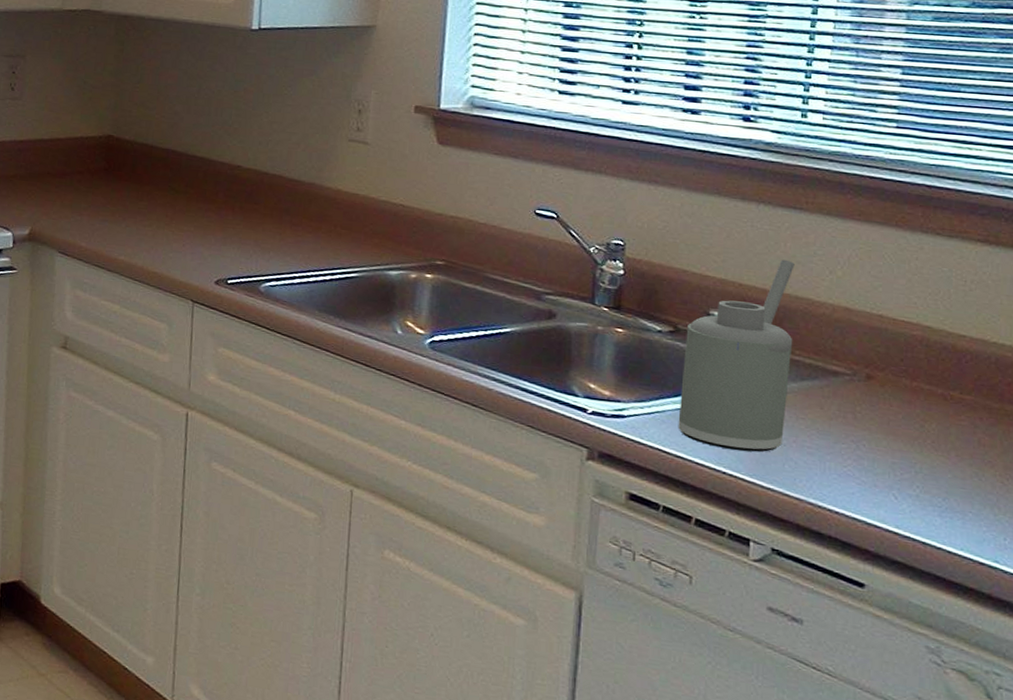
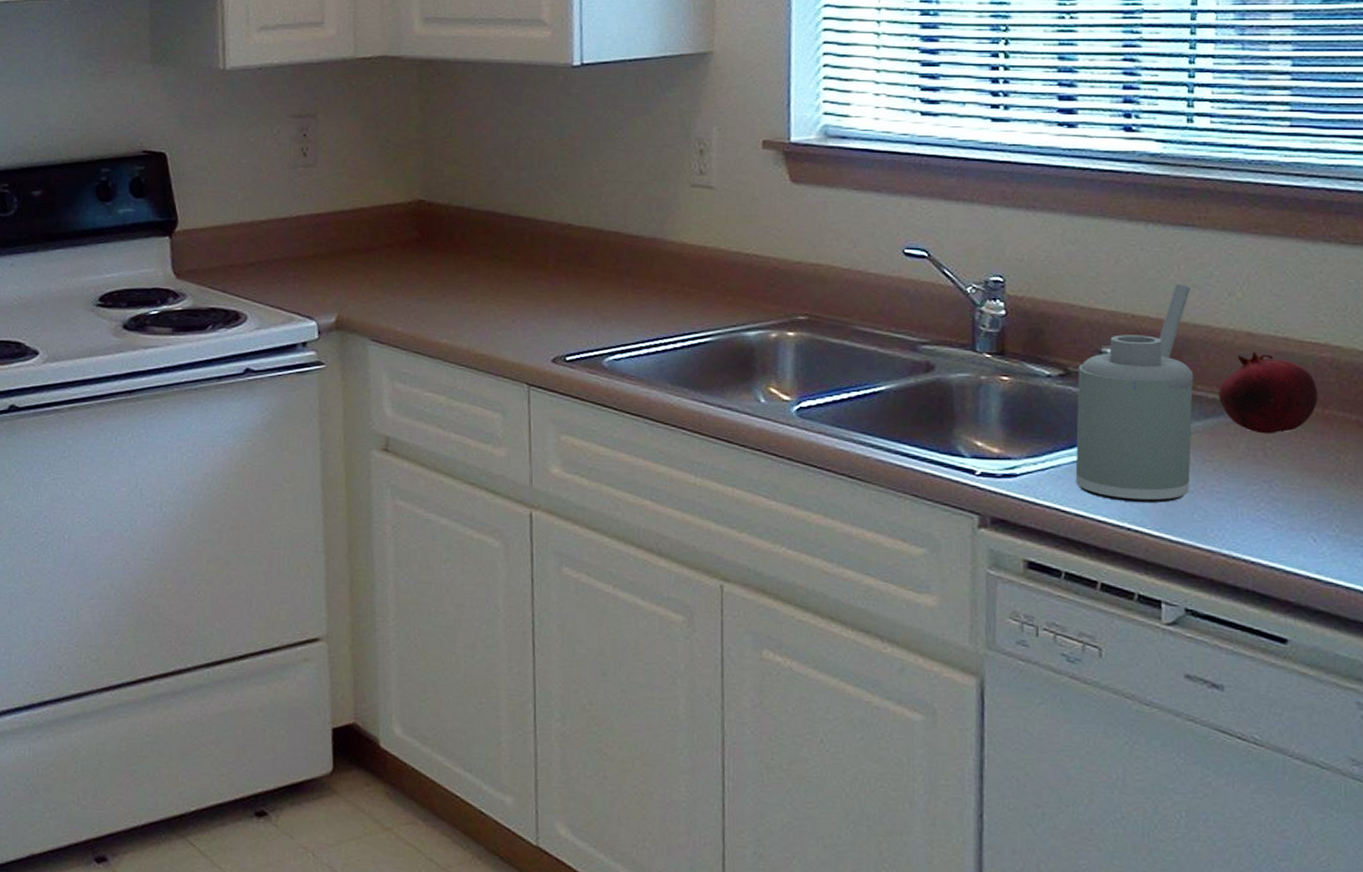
fruit: none [814,325,908,400] -> present [1218,352,1319,434]

